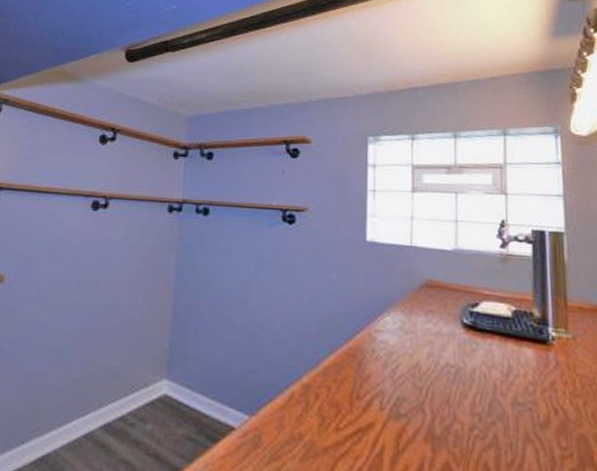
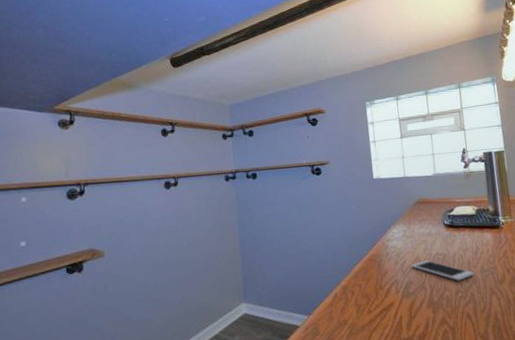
cell phone: none [406,370,501,412] -> present [411,260,474,281]

